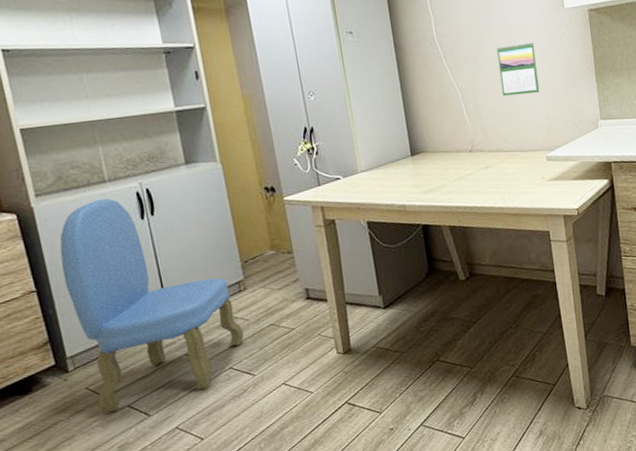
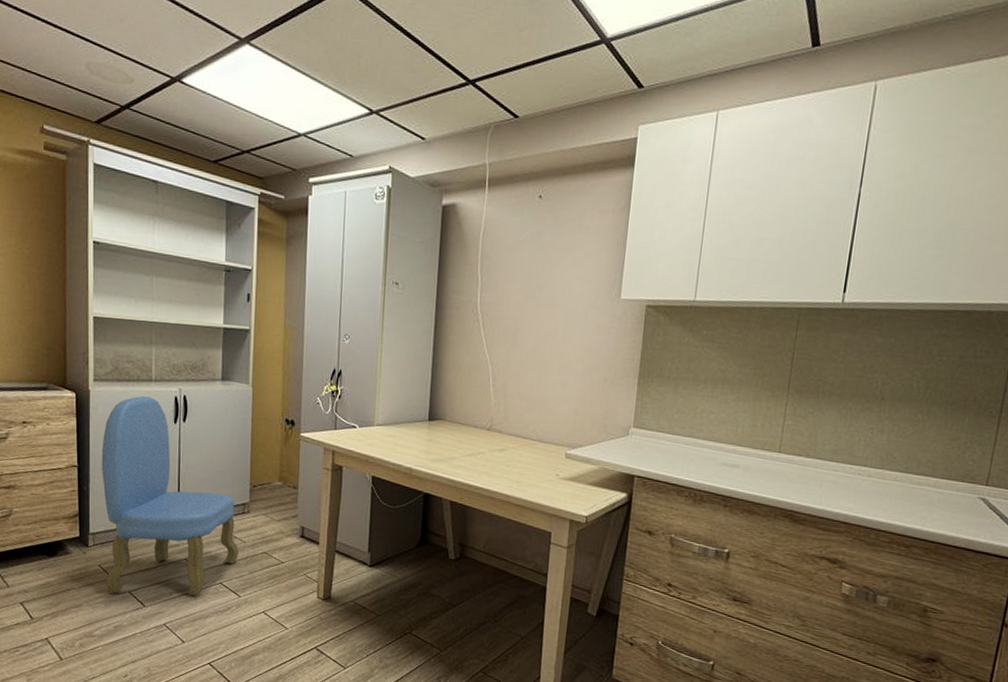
calendar: present [496,41,540,96] -> none [534,326,580,383]

